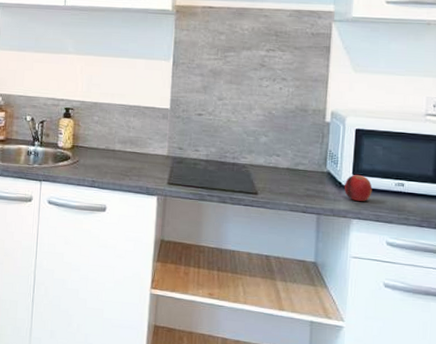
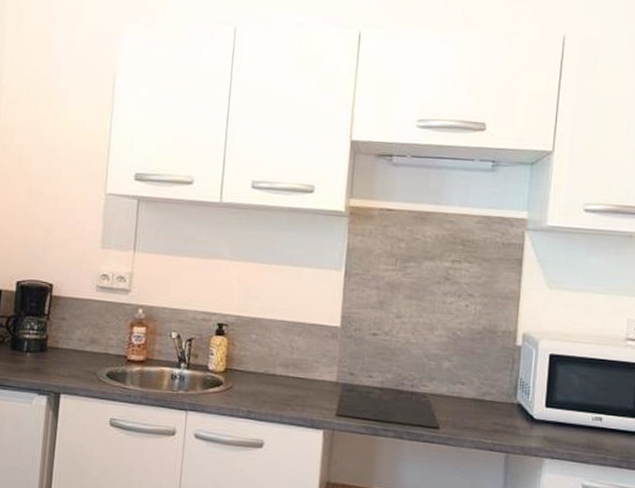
fruit: present [344,174,372,201] -> none [536,406,567,438]

